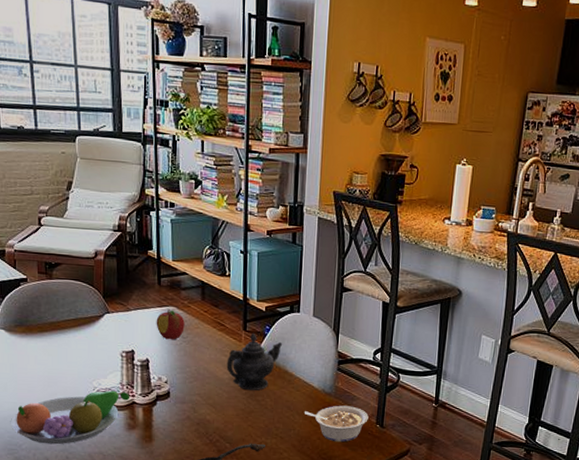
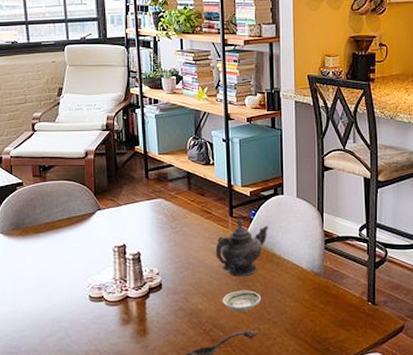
fruit bowl: present [11,390,129,445] -> none [10,286,123,345]
apple: present [156,309,185,340] -> none [145,202,173,232]
saucer: none [230,404,270,425] -> present [222,290,261,312]
legume: present [305,405,369,443] -> none [295,285,360,323]

